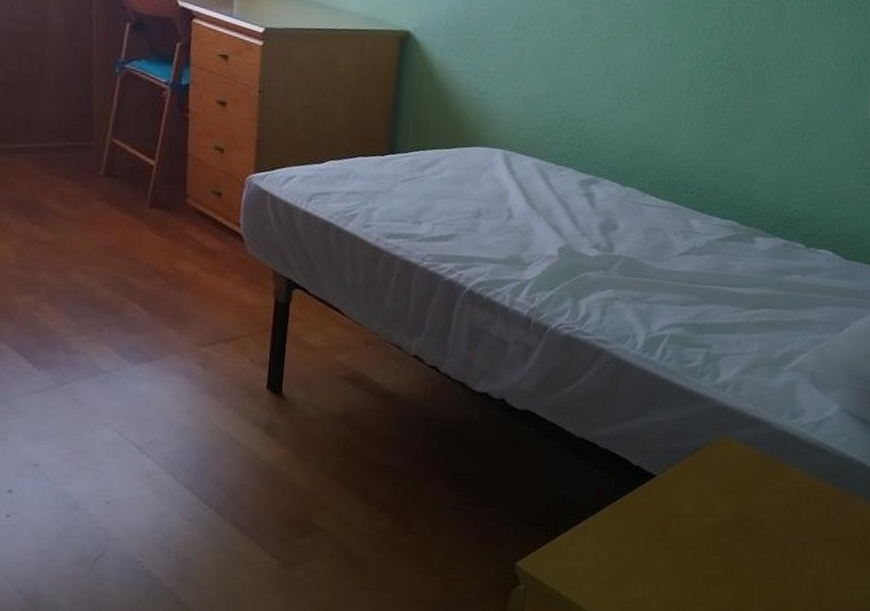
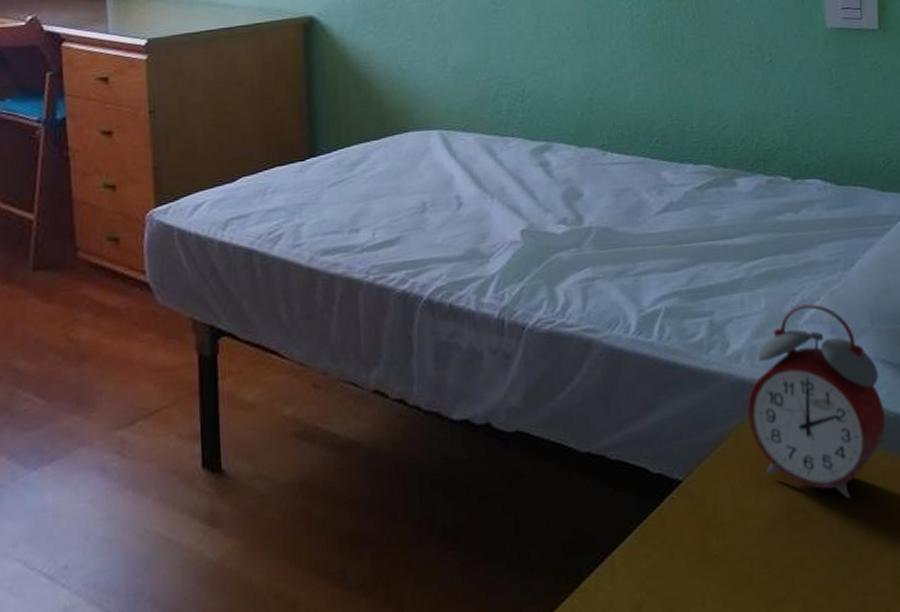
alarm clock: none [722,354,844,517] -> present [747,304,886,499]

